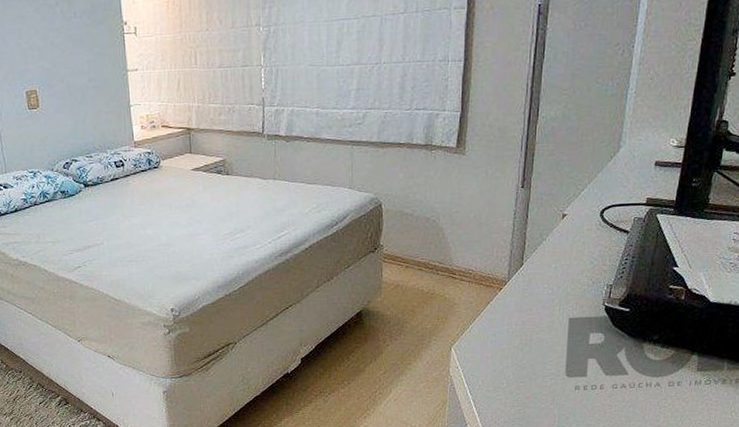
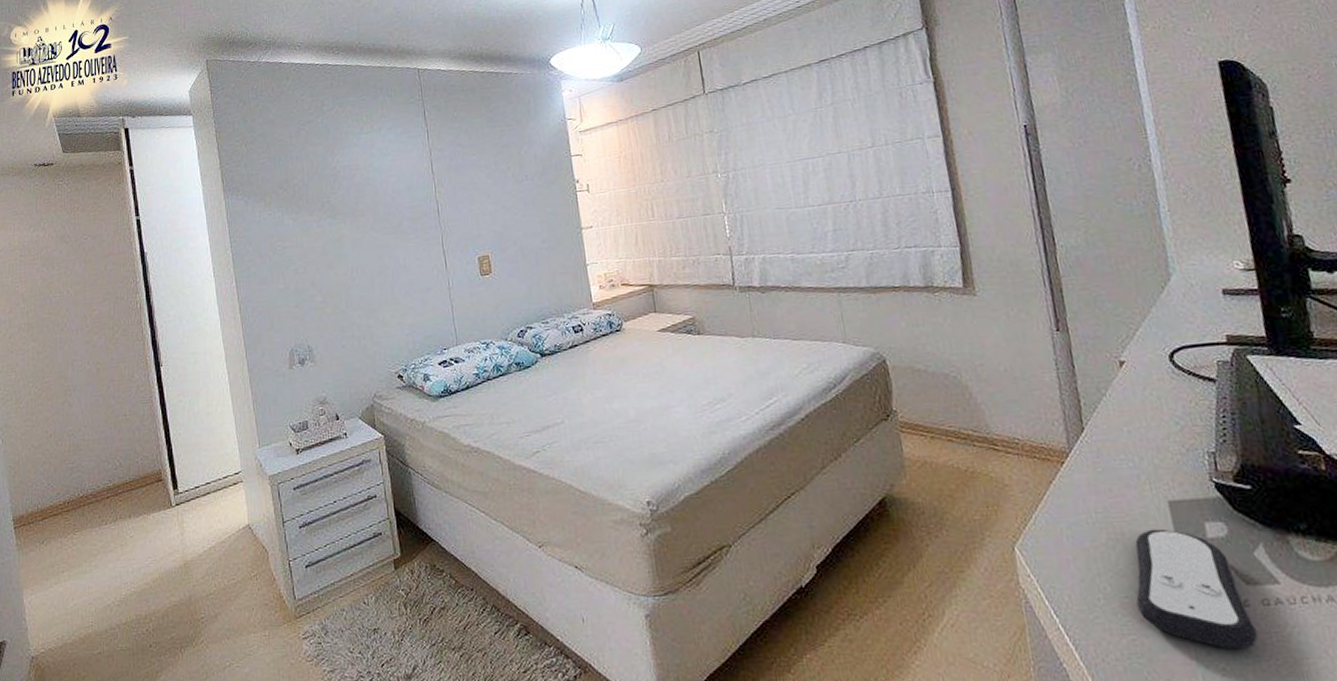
remote control: none [528,337,603,416] -> present [1135,528,1258,650]

